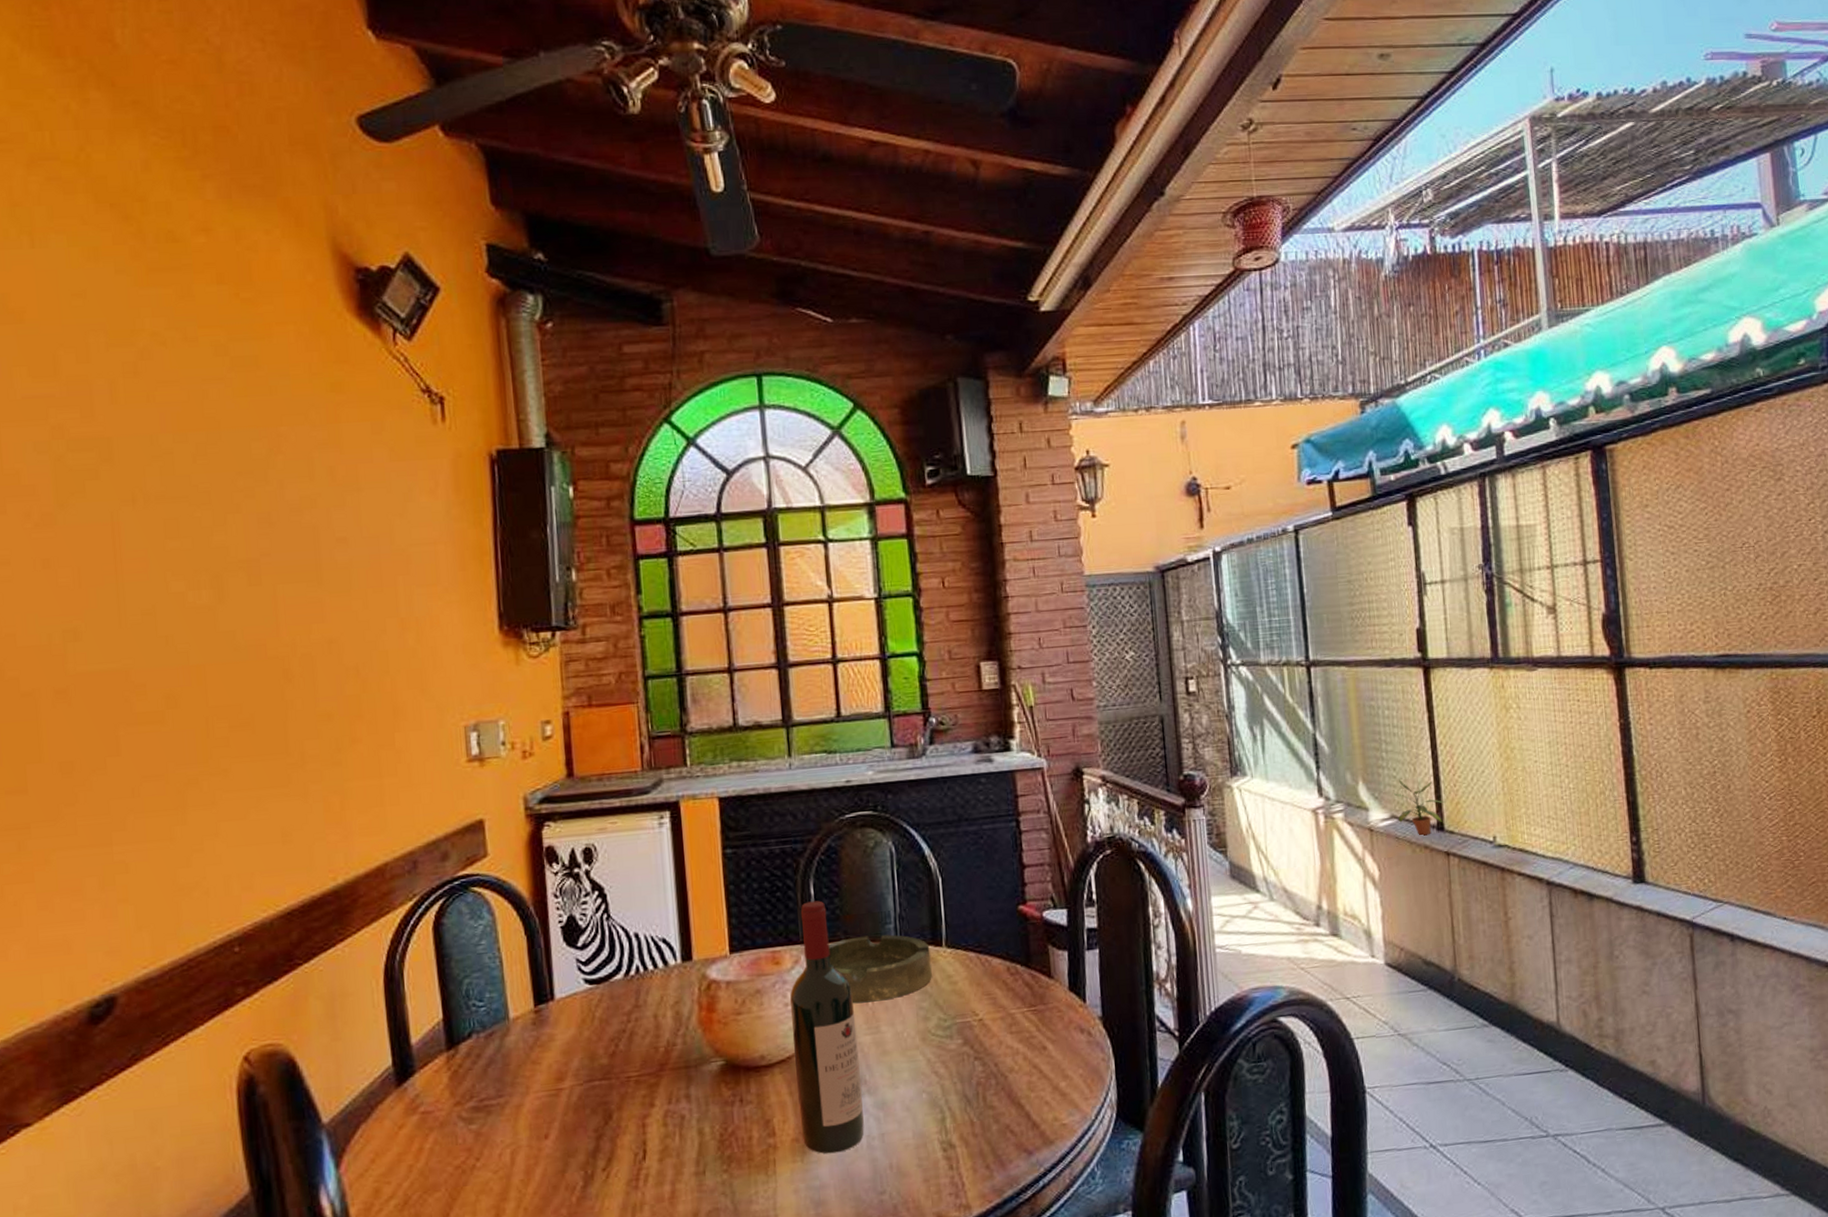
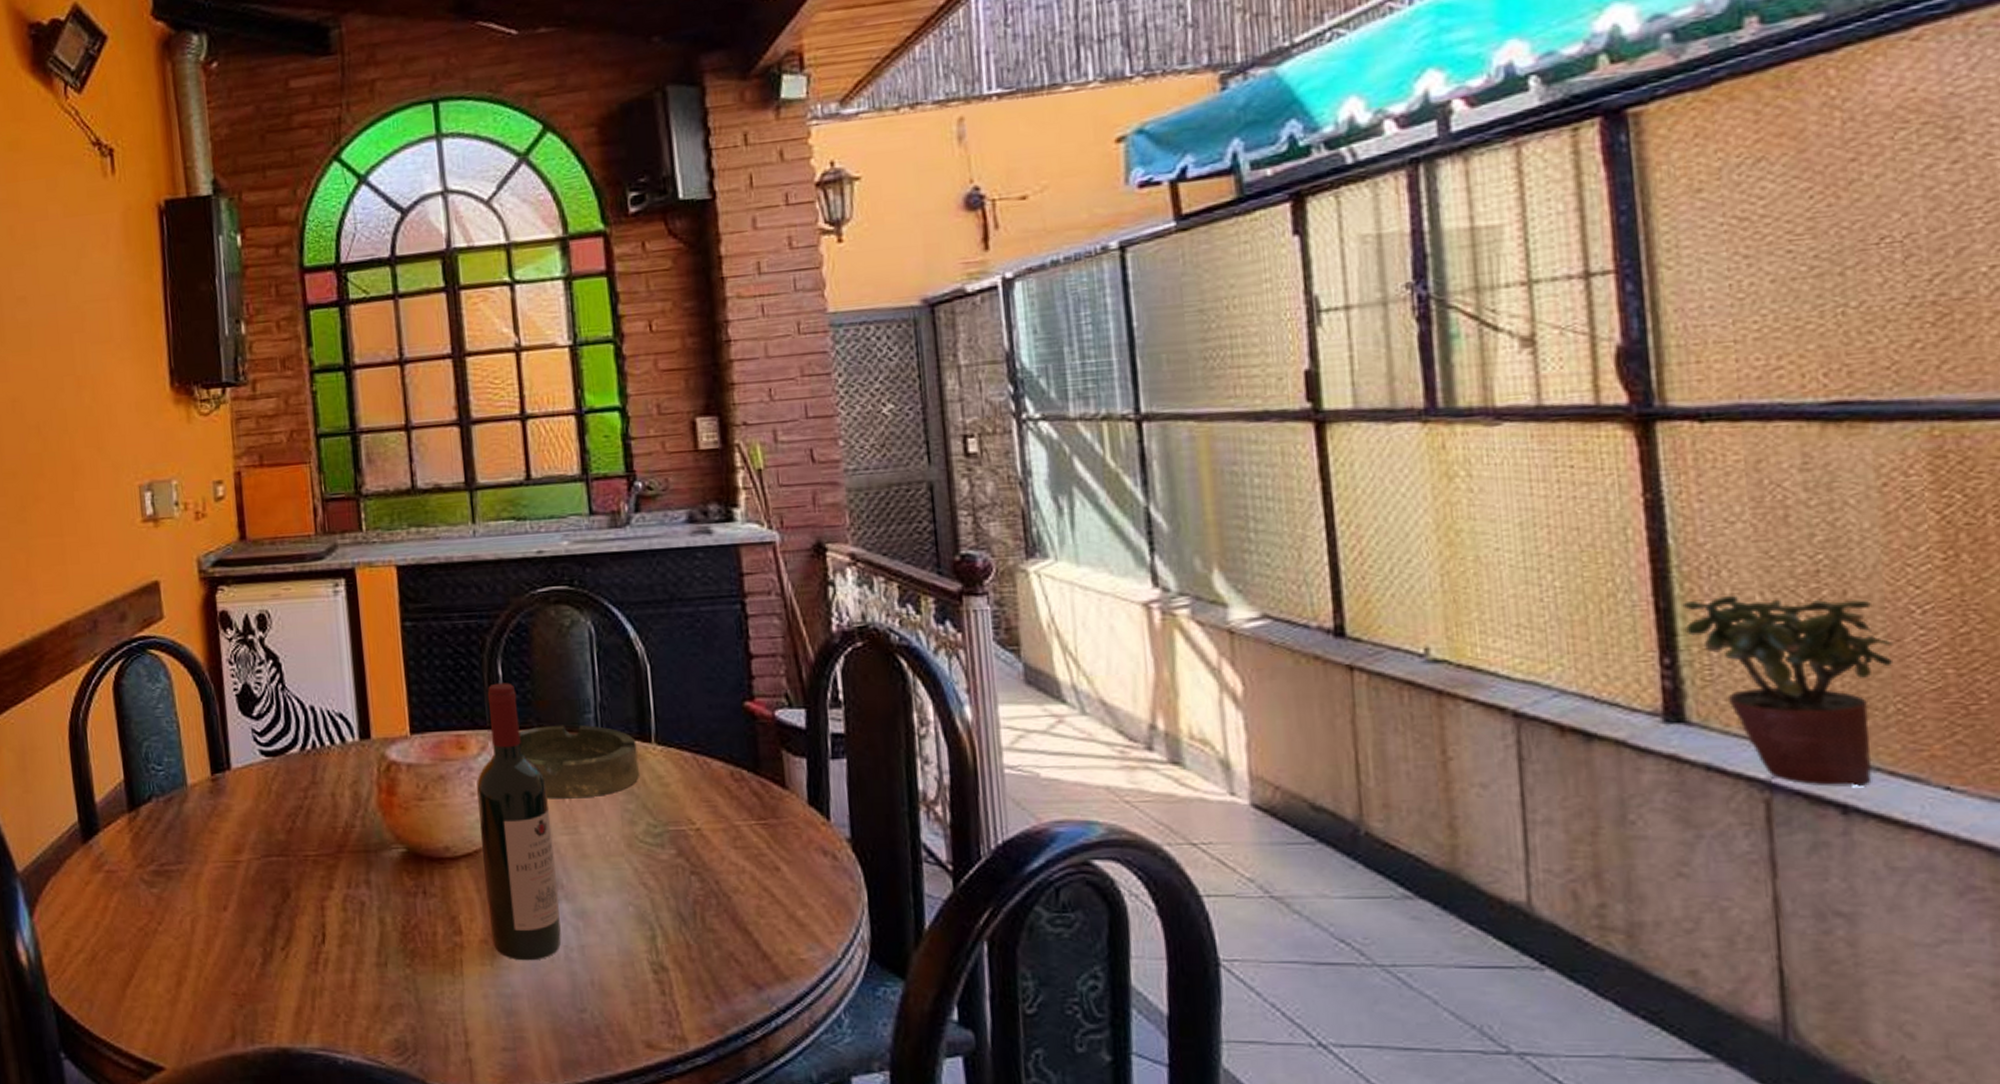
potted plant: present [1394,780,1446,836] -> none [1267,568,1348,643]
potted plant: none [1642,790,1756,923] -> present [1682,595,1894,787]

